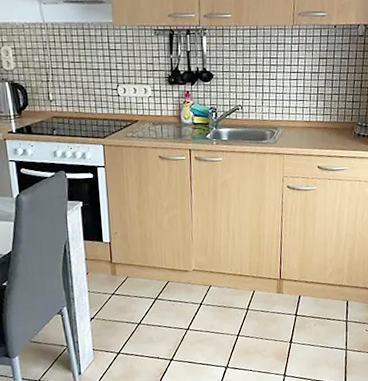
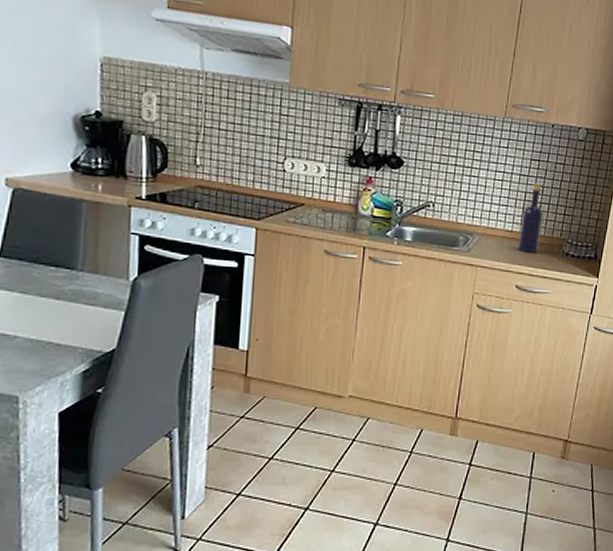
bottle: none [316,79,335,138] -> present [518,184,544,253]

